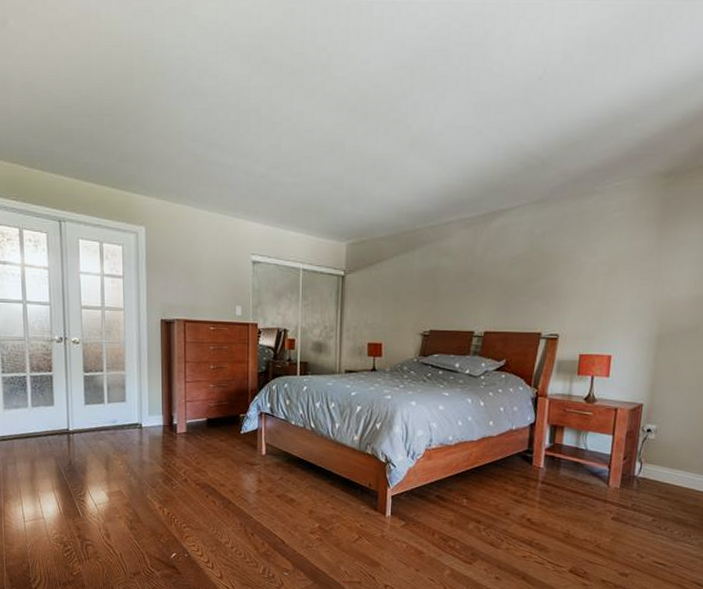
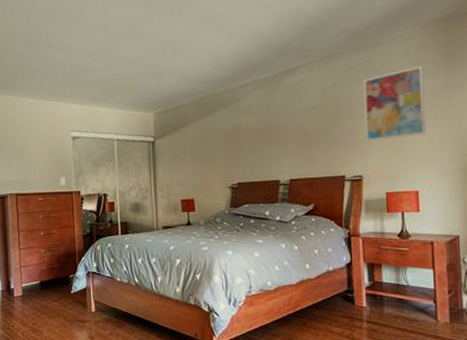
wall art: none [568,222,638,300] -> present [363,65,426,142]

